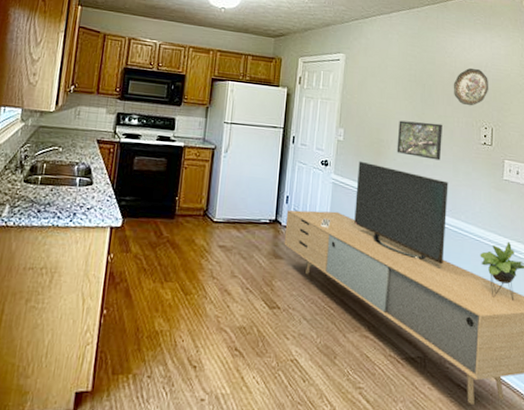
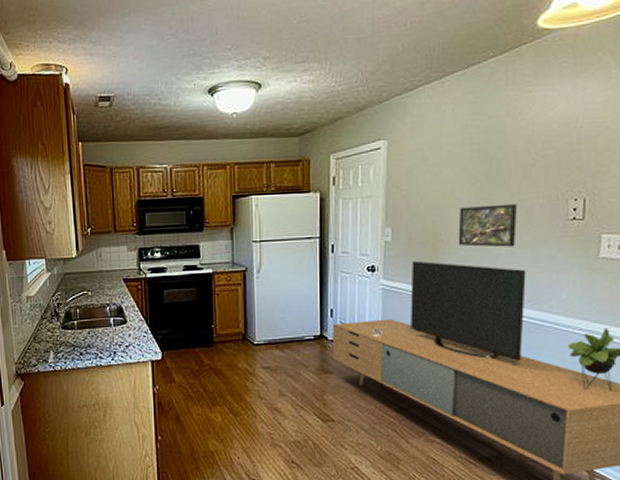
decorative plate: present [453,68,488,106] -> none [530,128,579,176]

